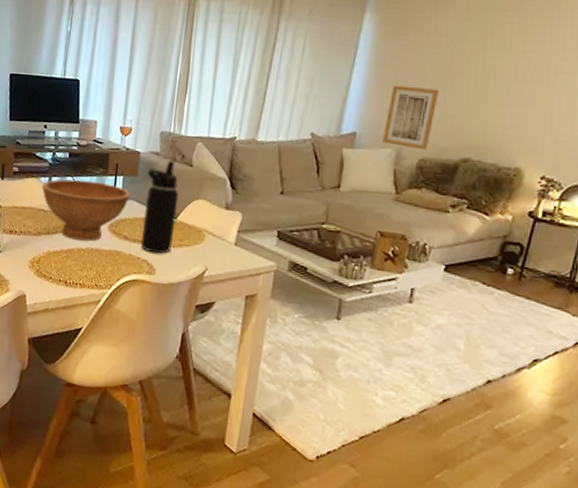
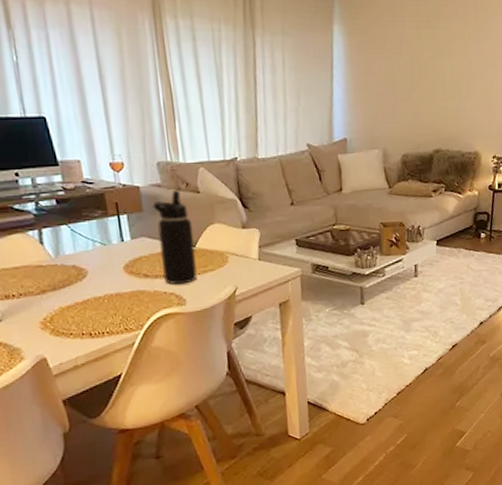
bowl: present [41,179,131,242] -> none [31,225,140,290]
wall art: present [383,85,439,150] -> none [369,91,408,147]

